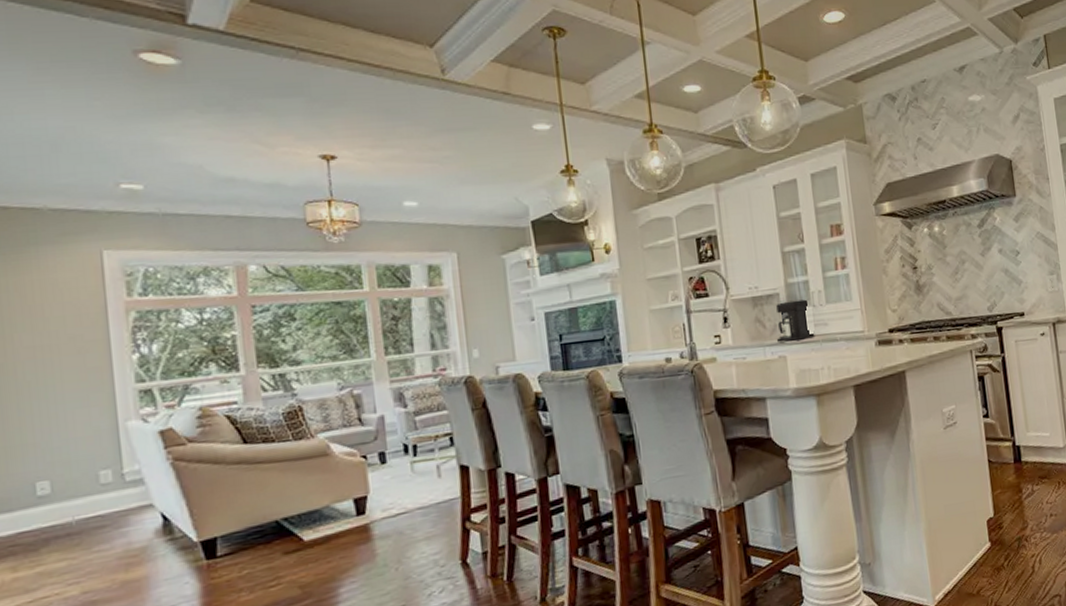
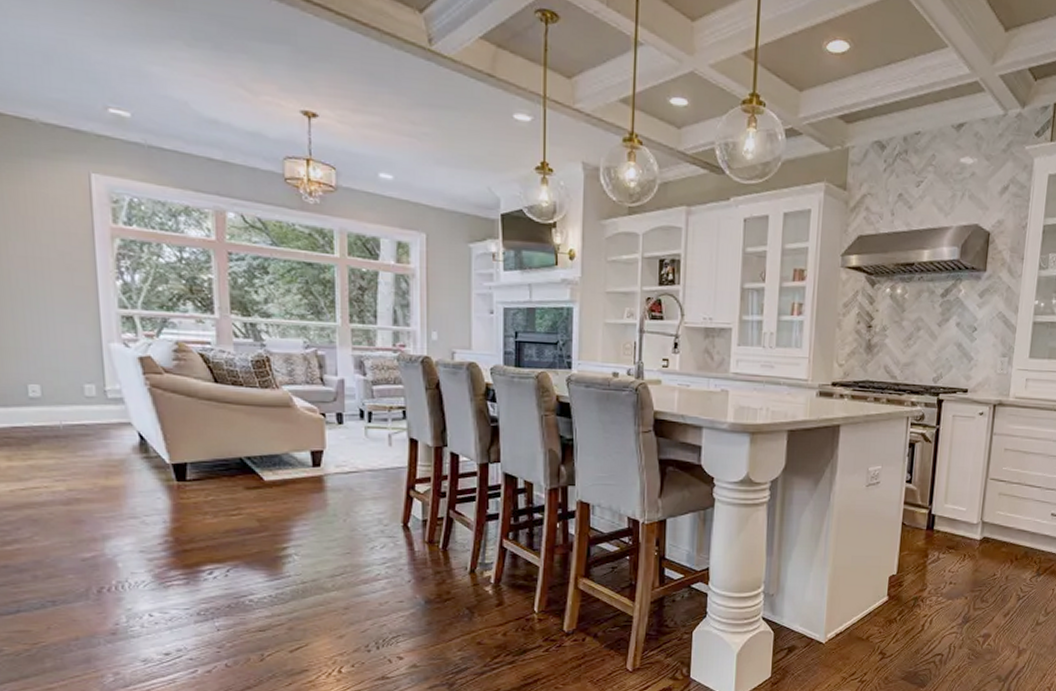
coffee maker: present [776,299,816,342] -> none [721,338,760,379]

